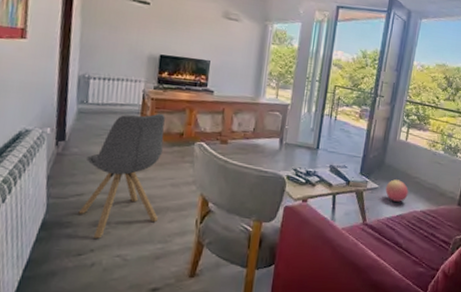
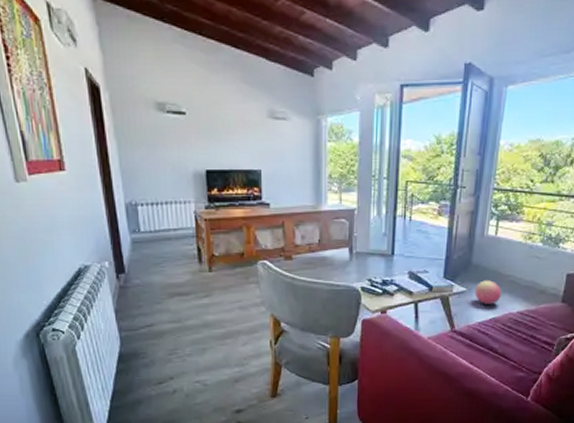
chair: present [78,113,165,239] -> none [148,234,231,367]

